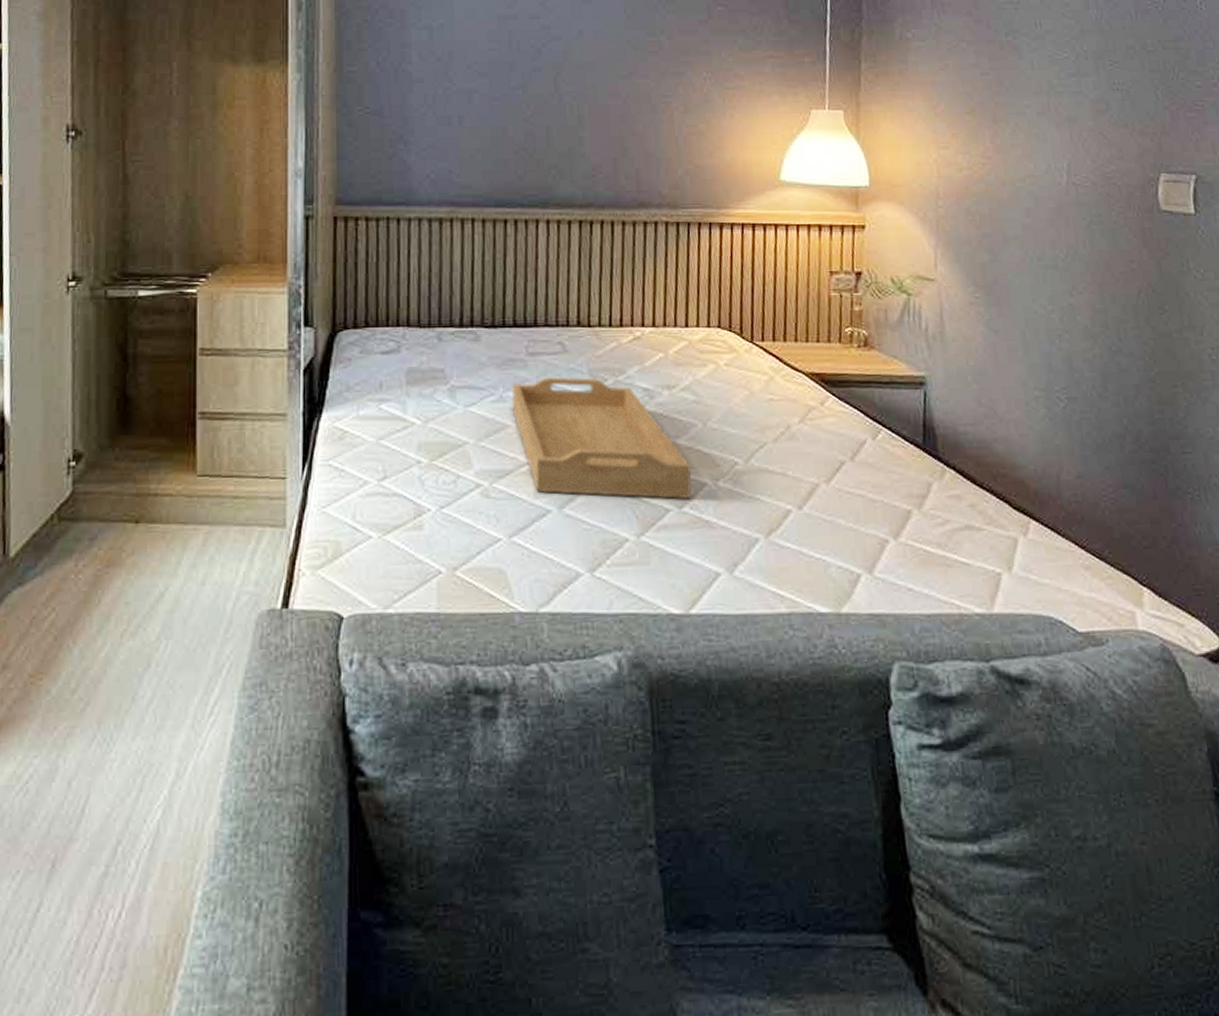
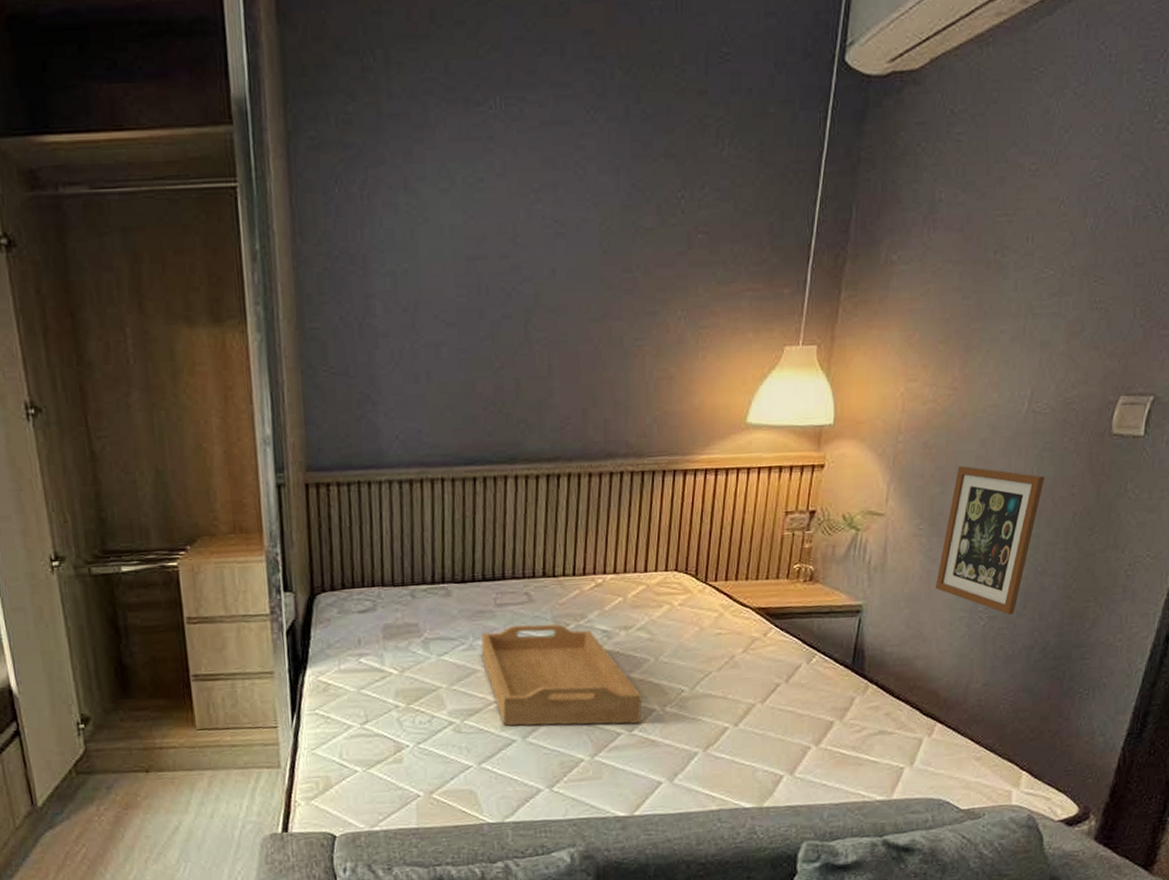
picture frame: none [1002,235,1100,398] -> present [935,466,1044,615]

